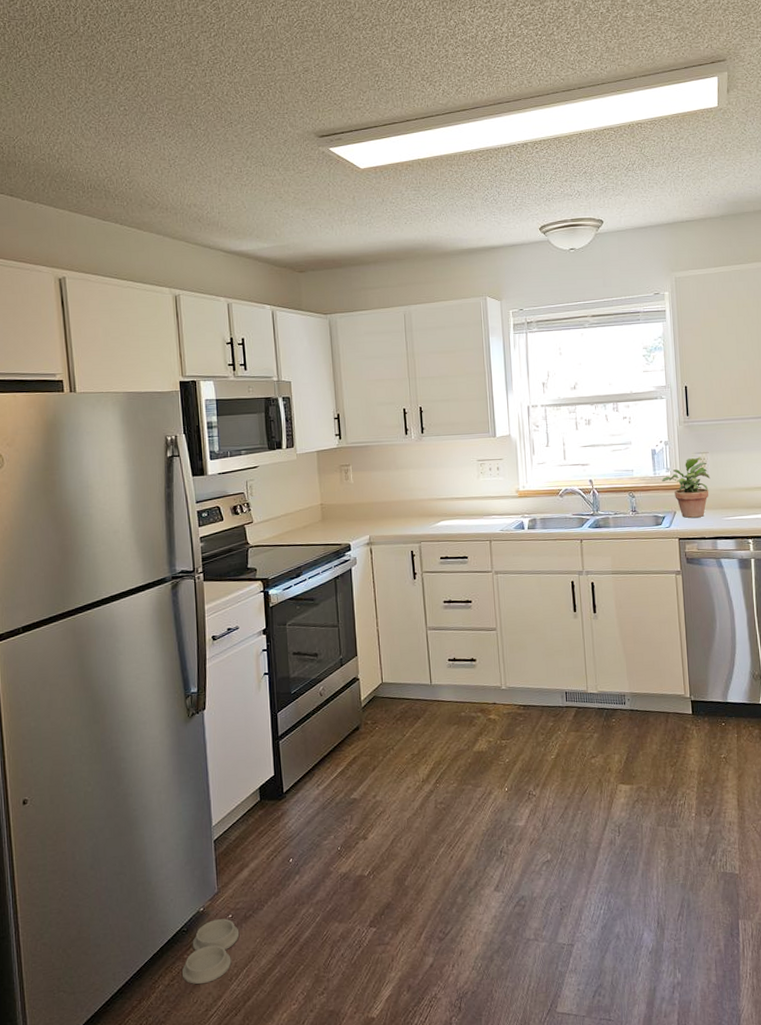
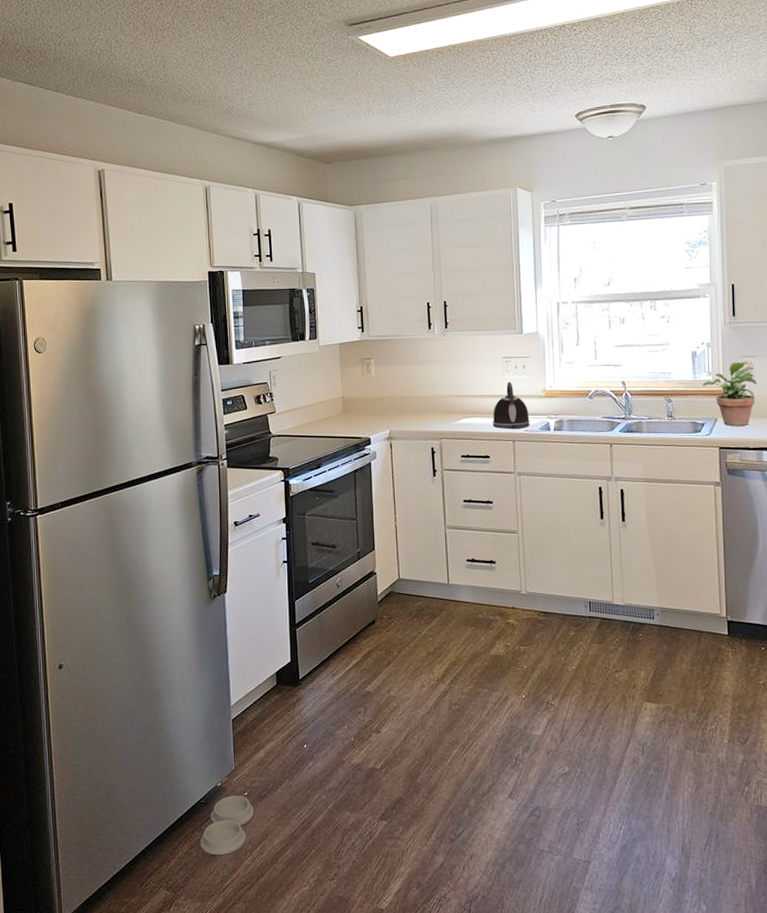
kettle: none [469,483,505,530] -> present [492,381,530,430]

